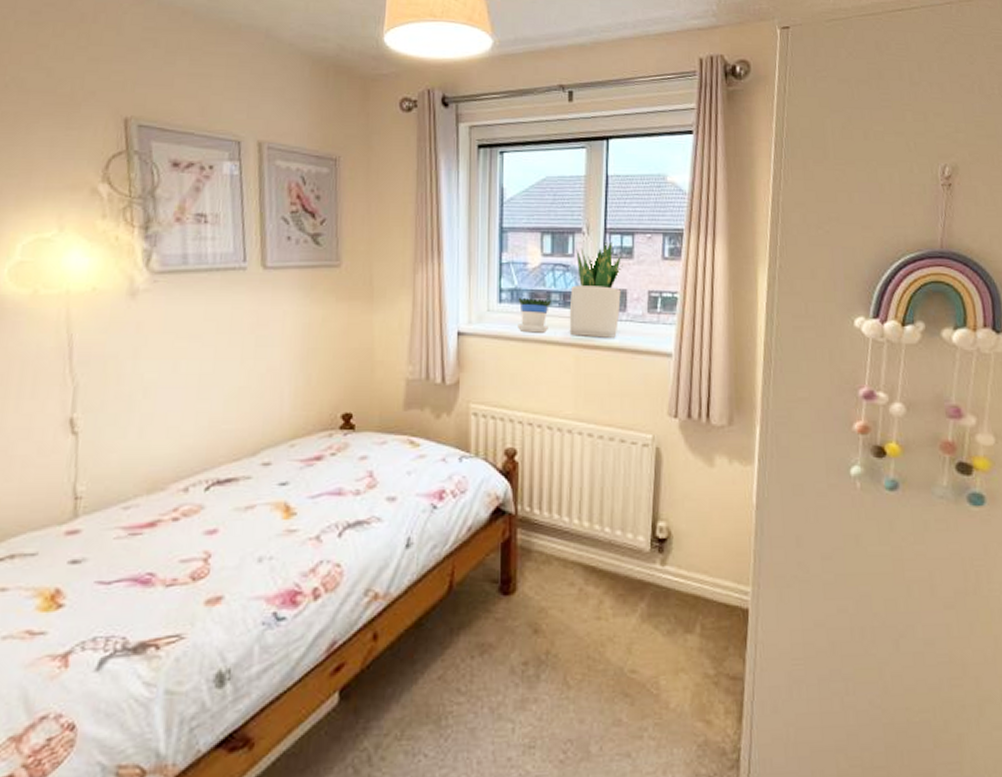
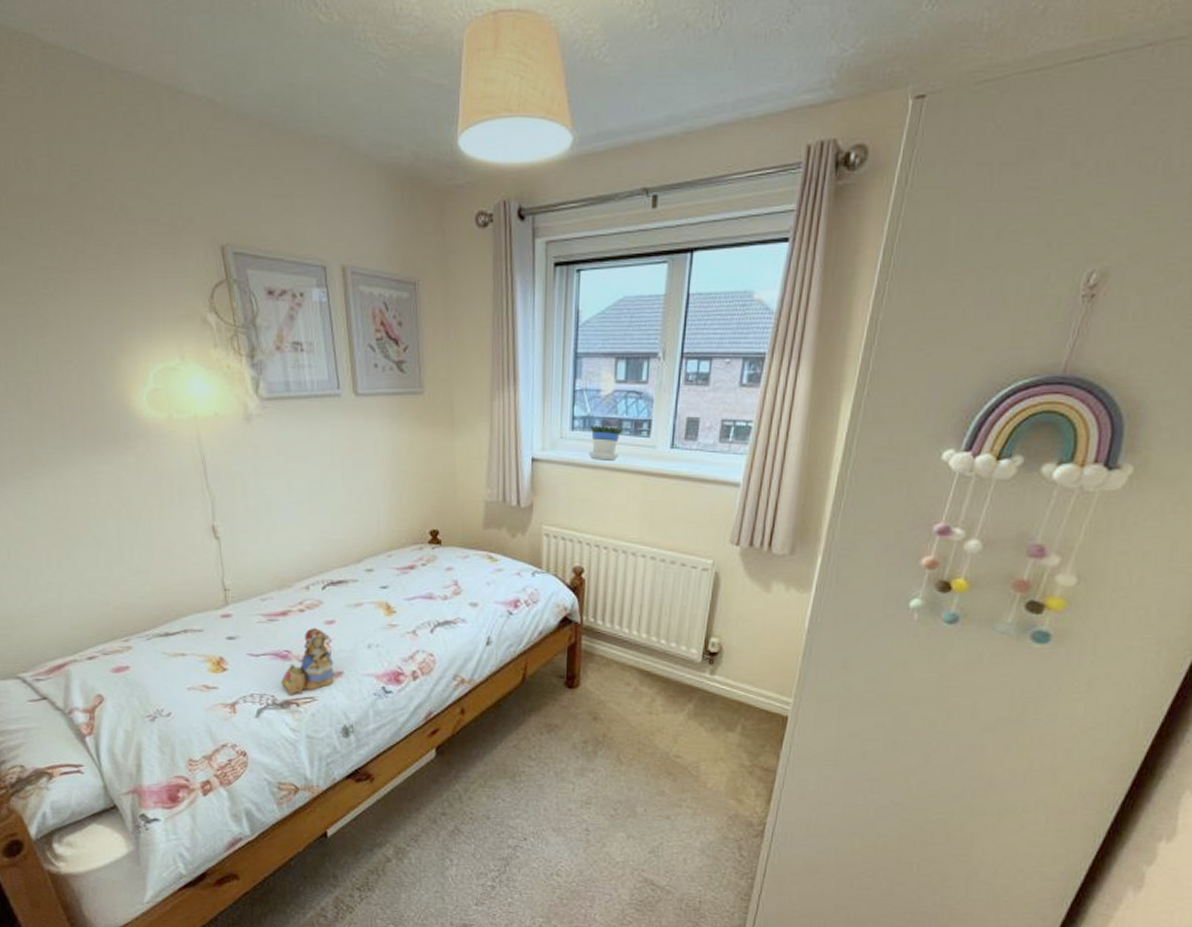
doll: none [138,541,212,635] -> present [281,628,334,695]
planter: present [569,241,623,339] -> none [639,367,698,468]

